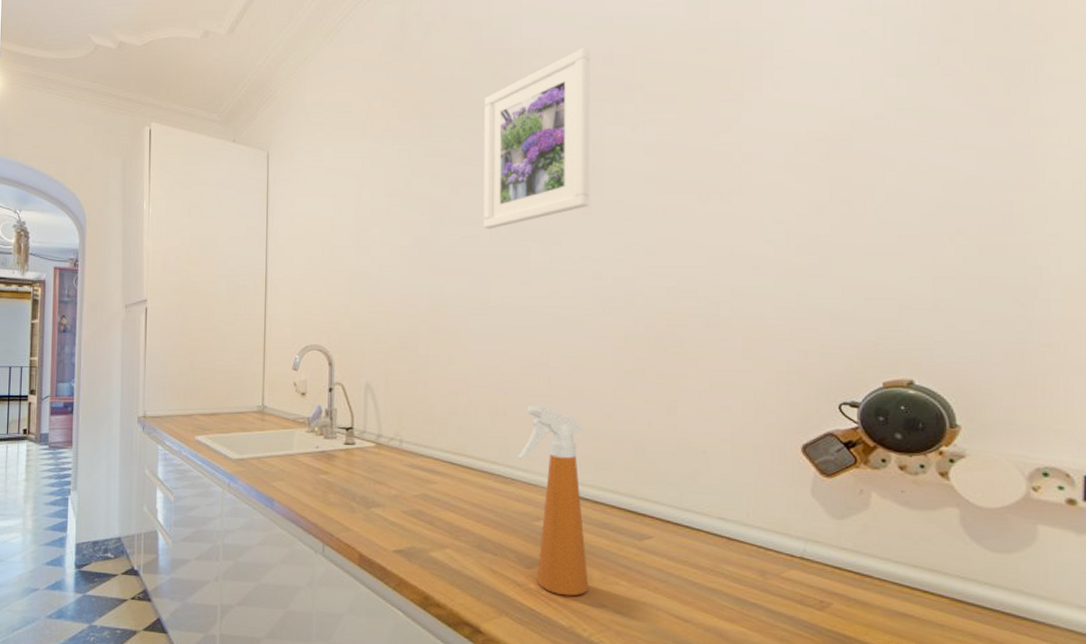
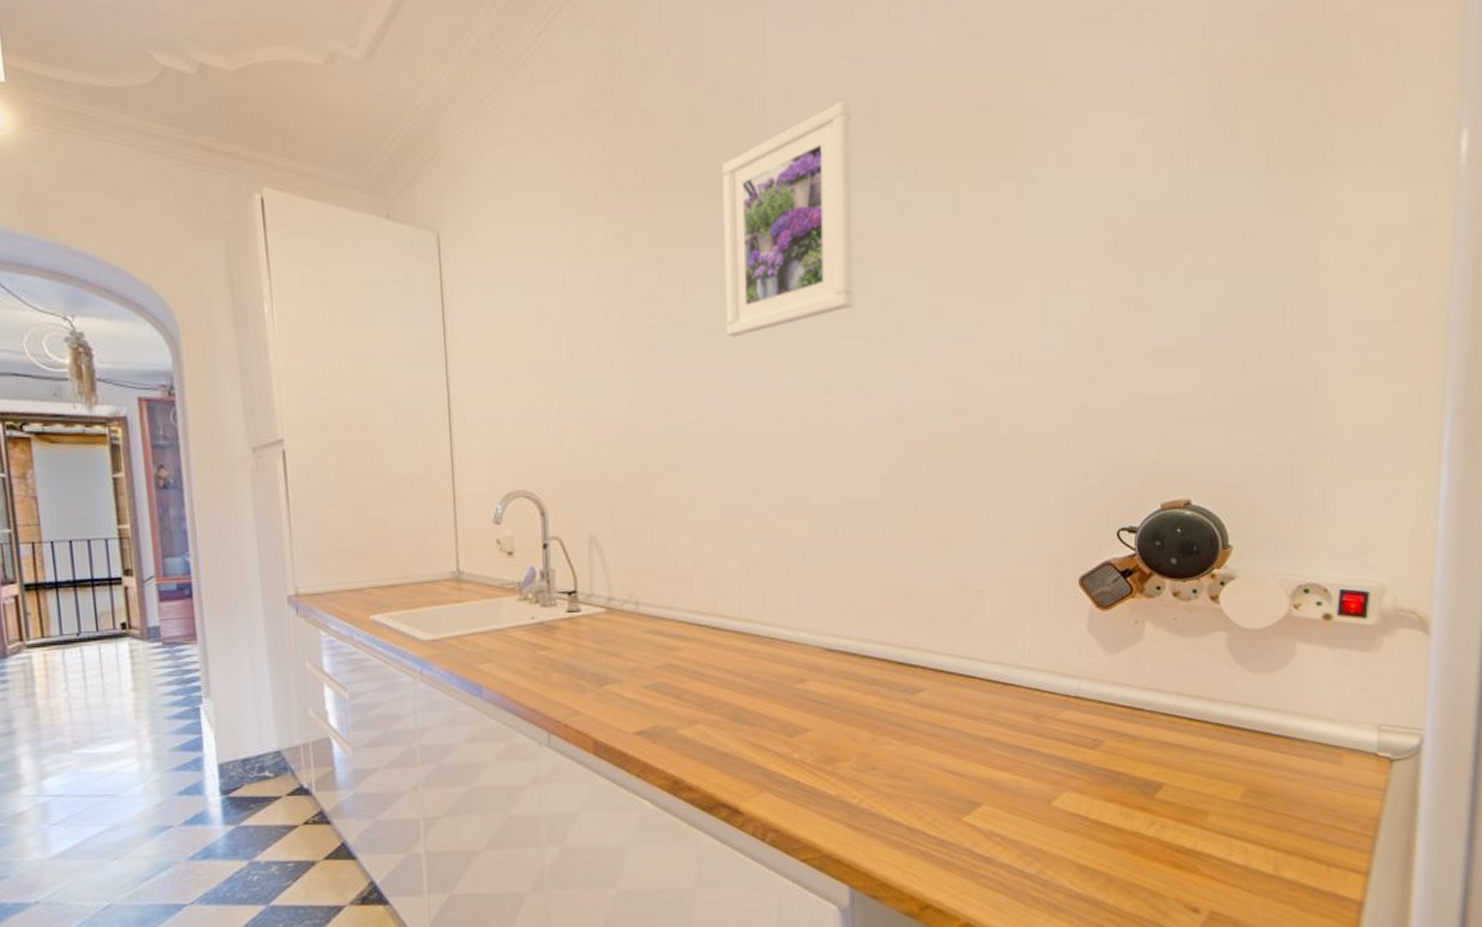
spray bottle: present [518,404,589,596] -> none [776,549,858,763]

